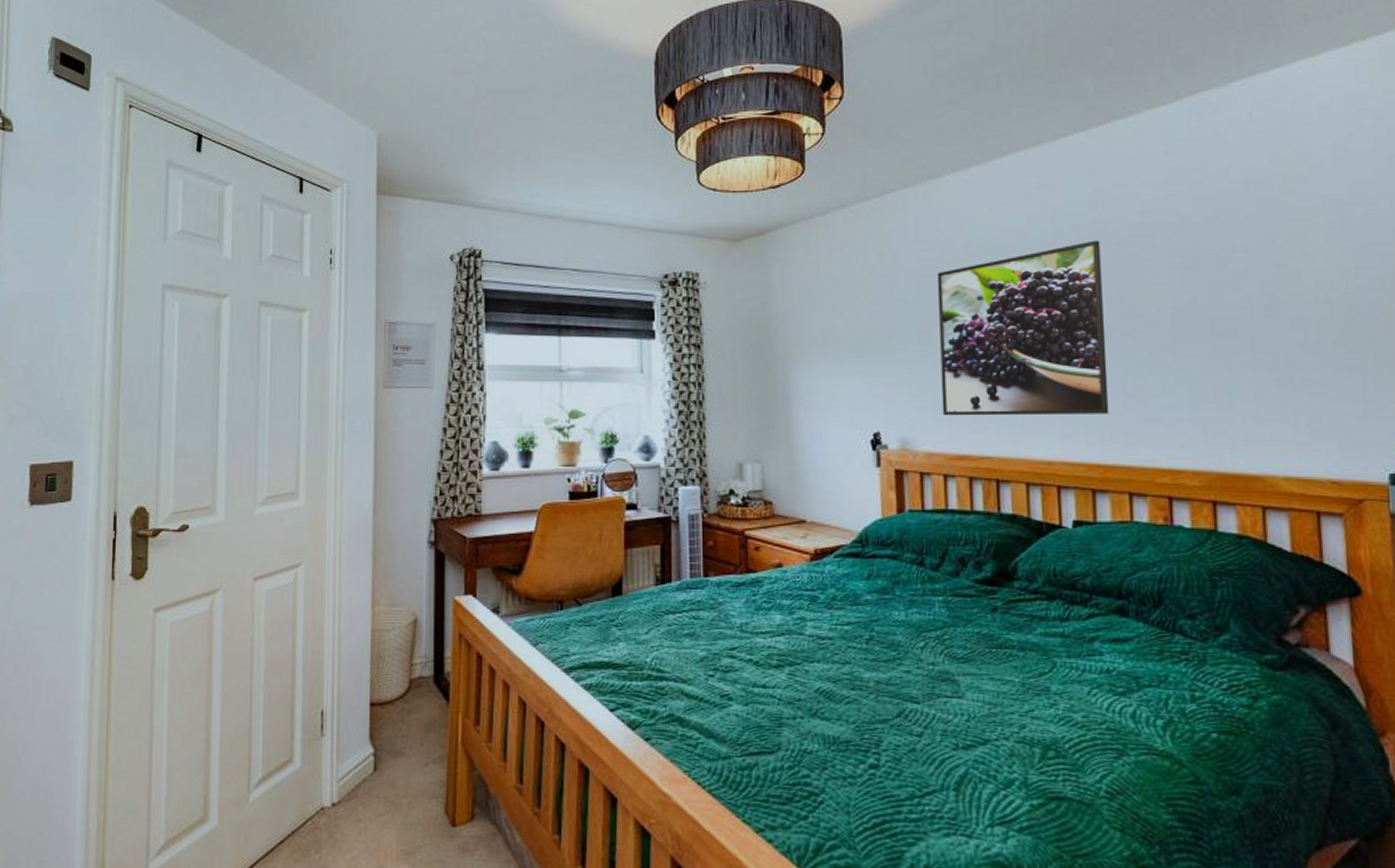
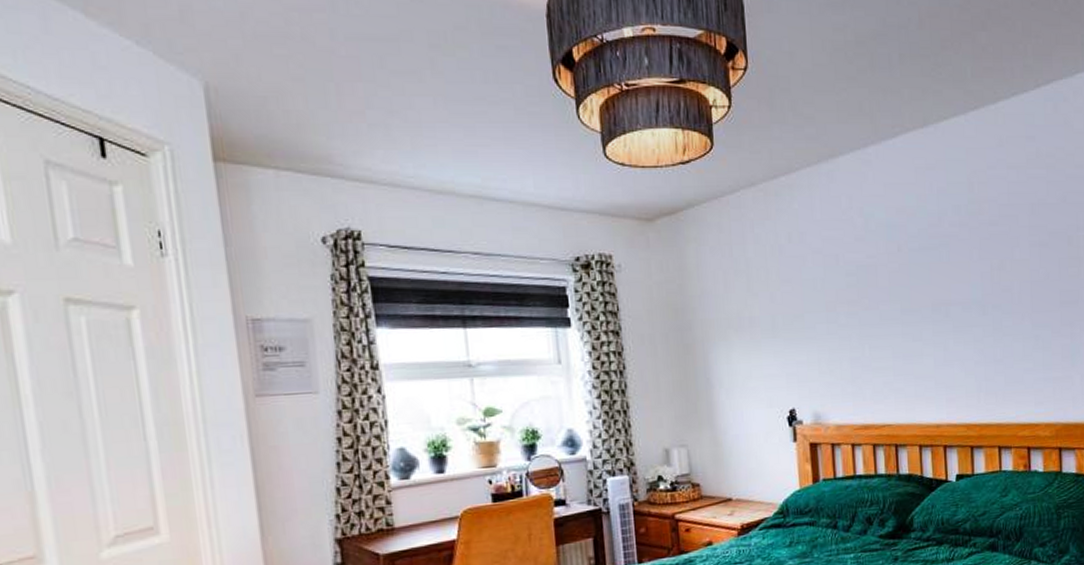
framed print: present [937,240,1109,416] -> none [840,220,983,390]

